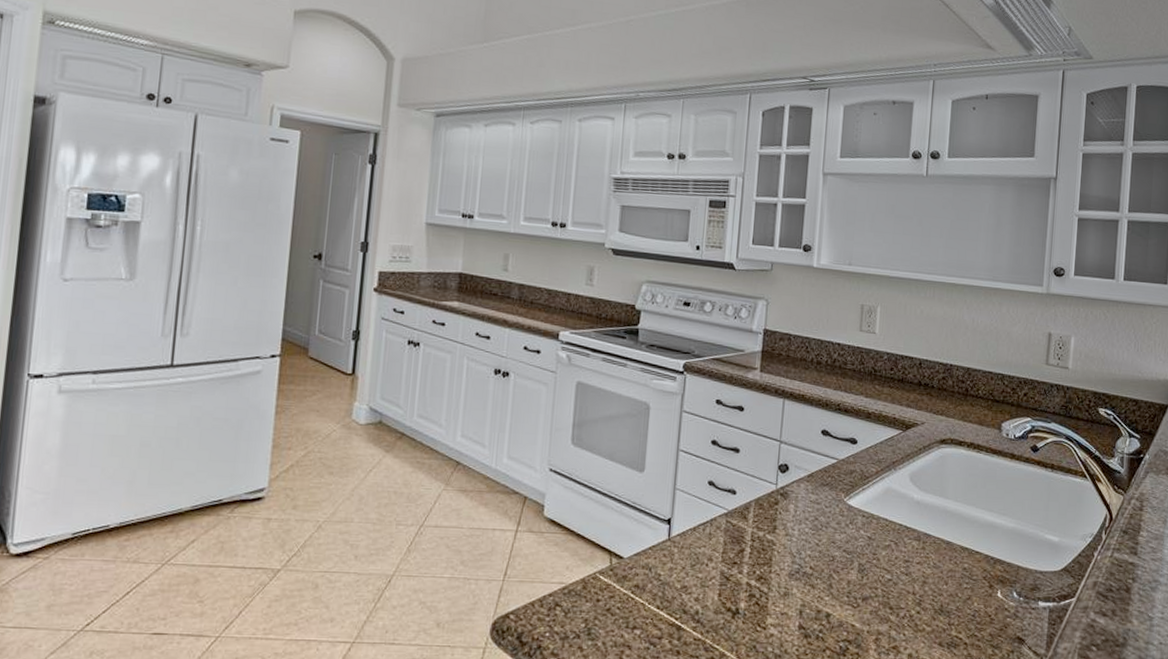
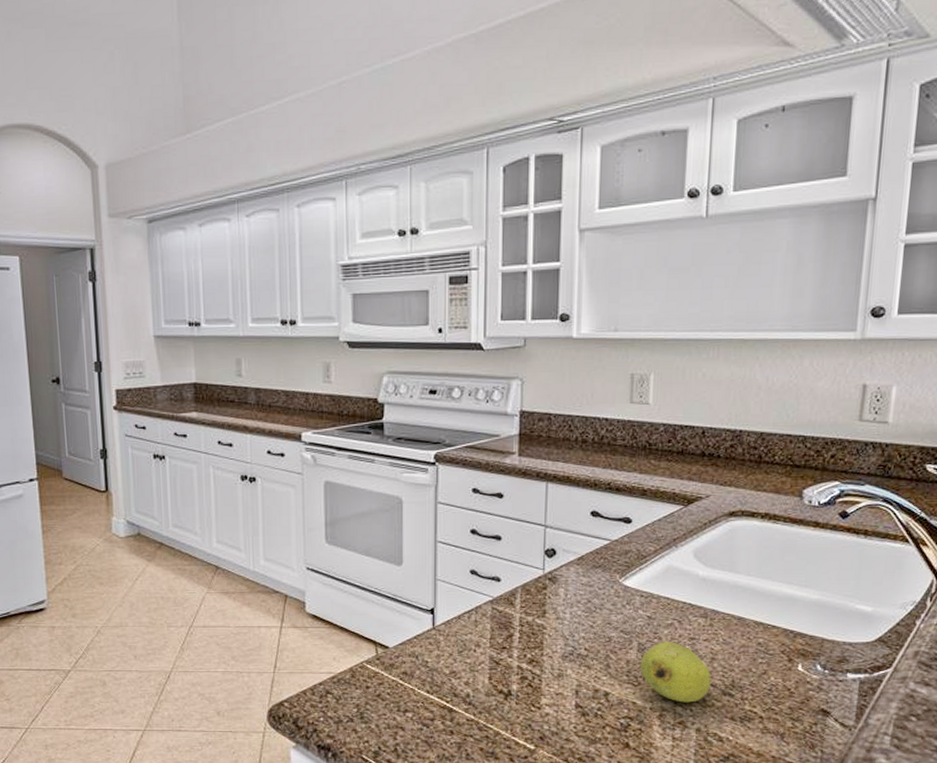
fruit: none [859,563,944,627] -> present [639,642,736,703]

